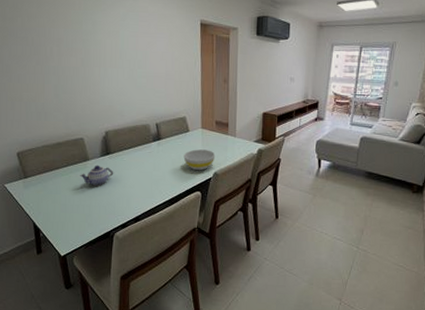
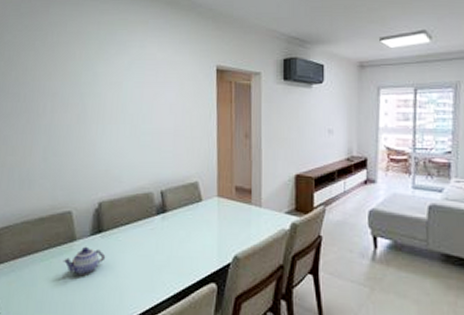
bowl: present [183,149,216,171] -> none [194,224,236,254]

